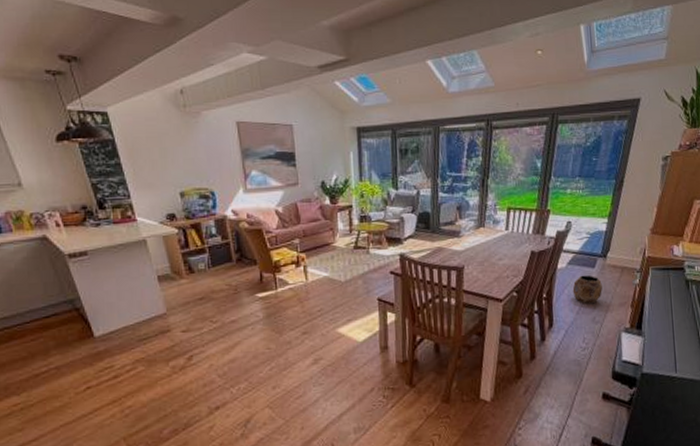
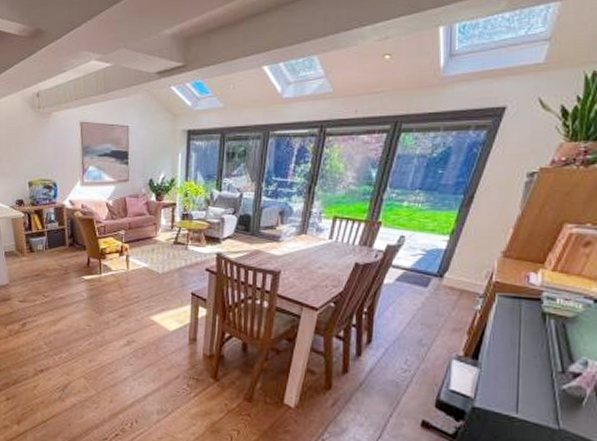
planter: present [572,275,603,303] -> none [398,293,436,324]

